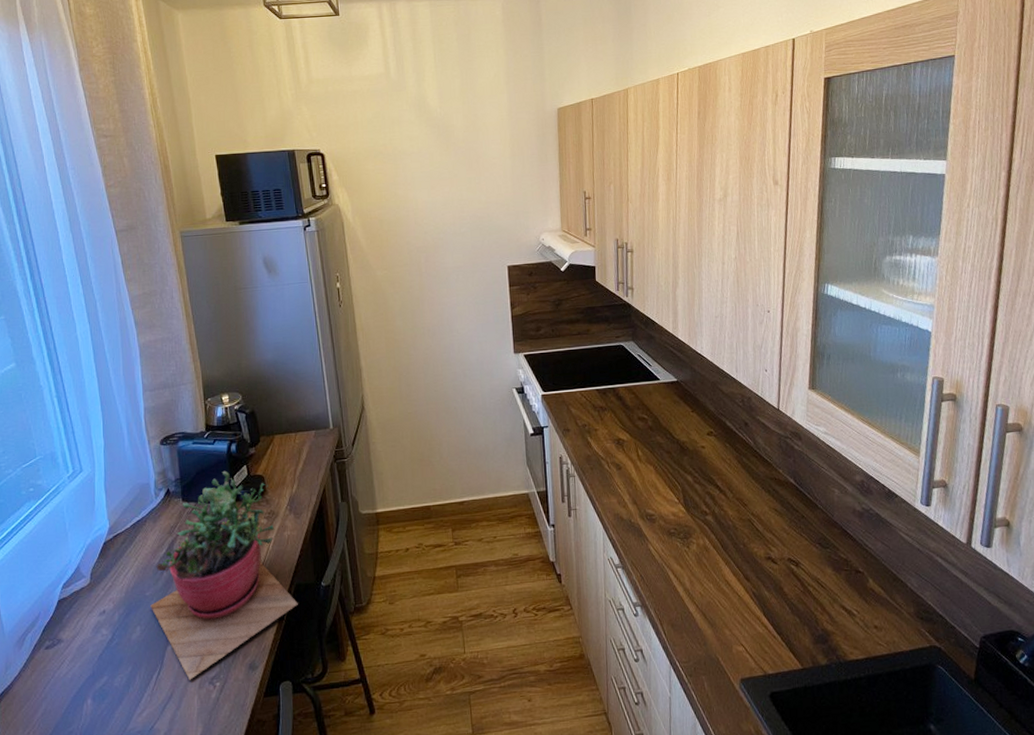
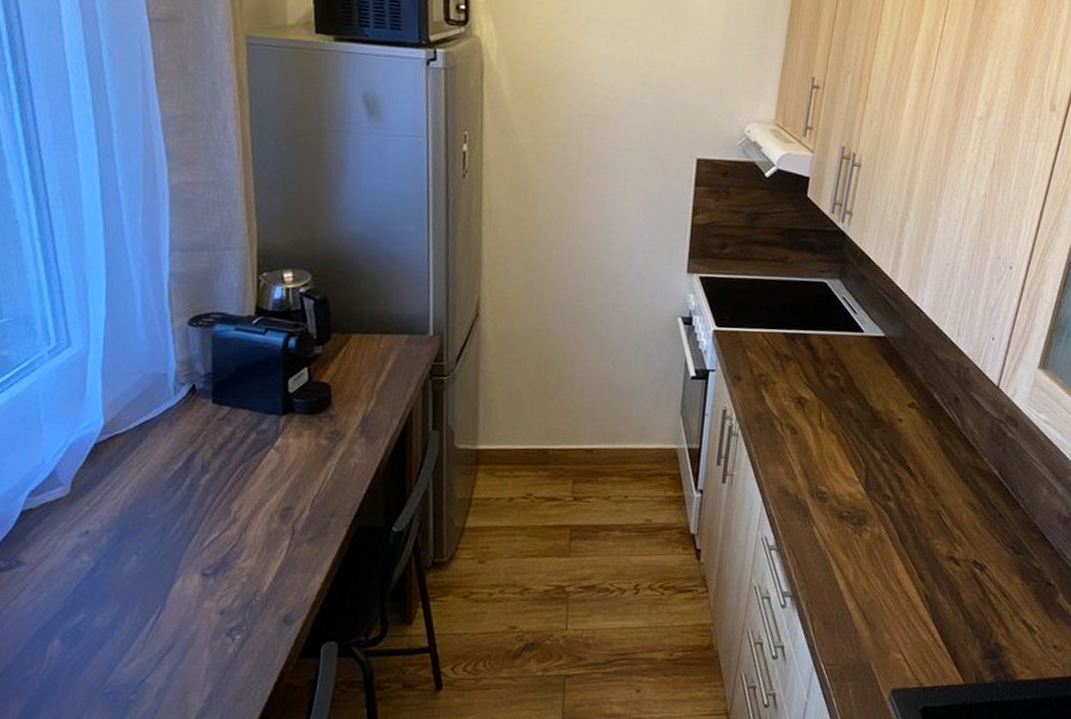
succulent plant: present [150,470,298,680] -> none [154,370,358,629]

